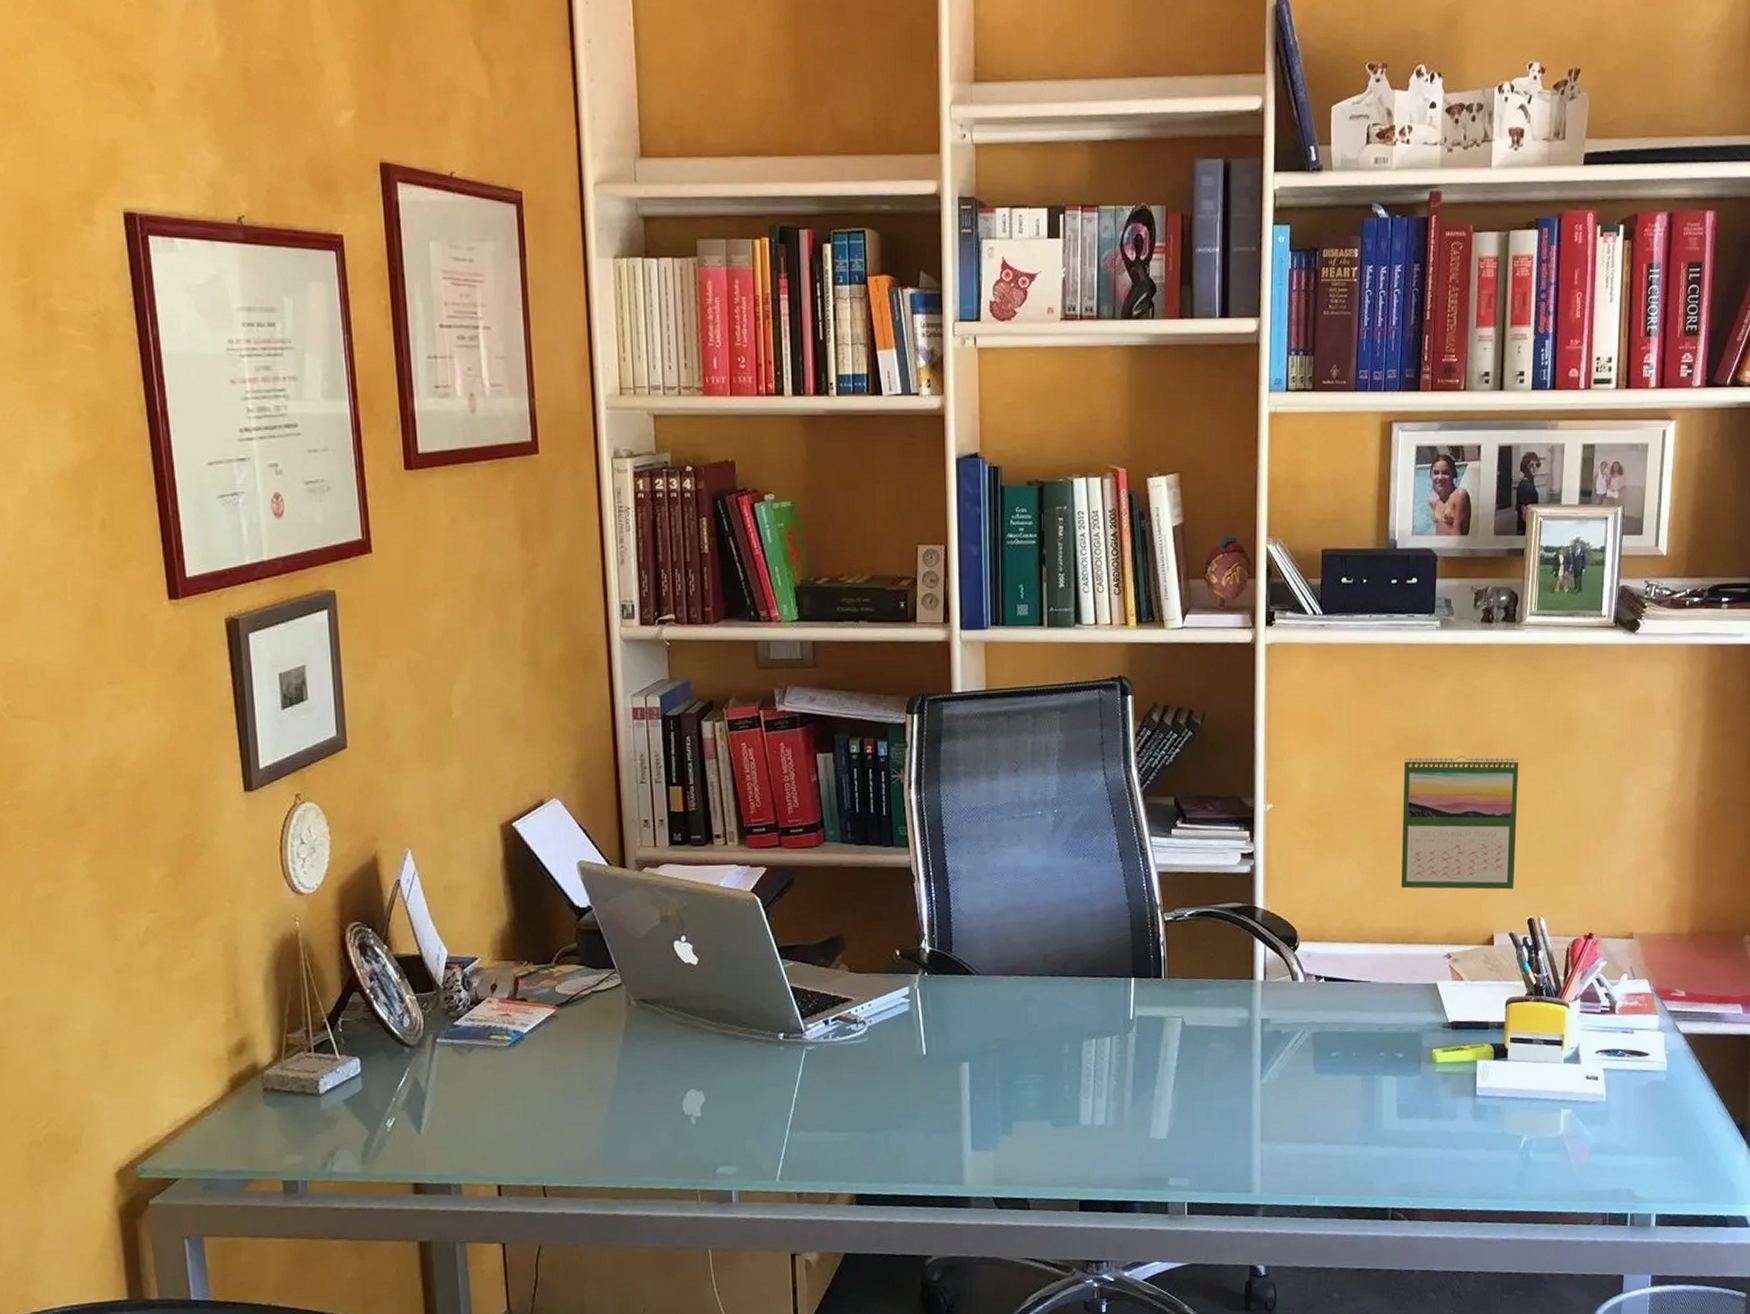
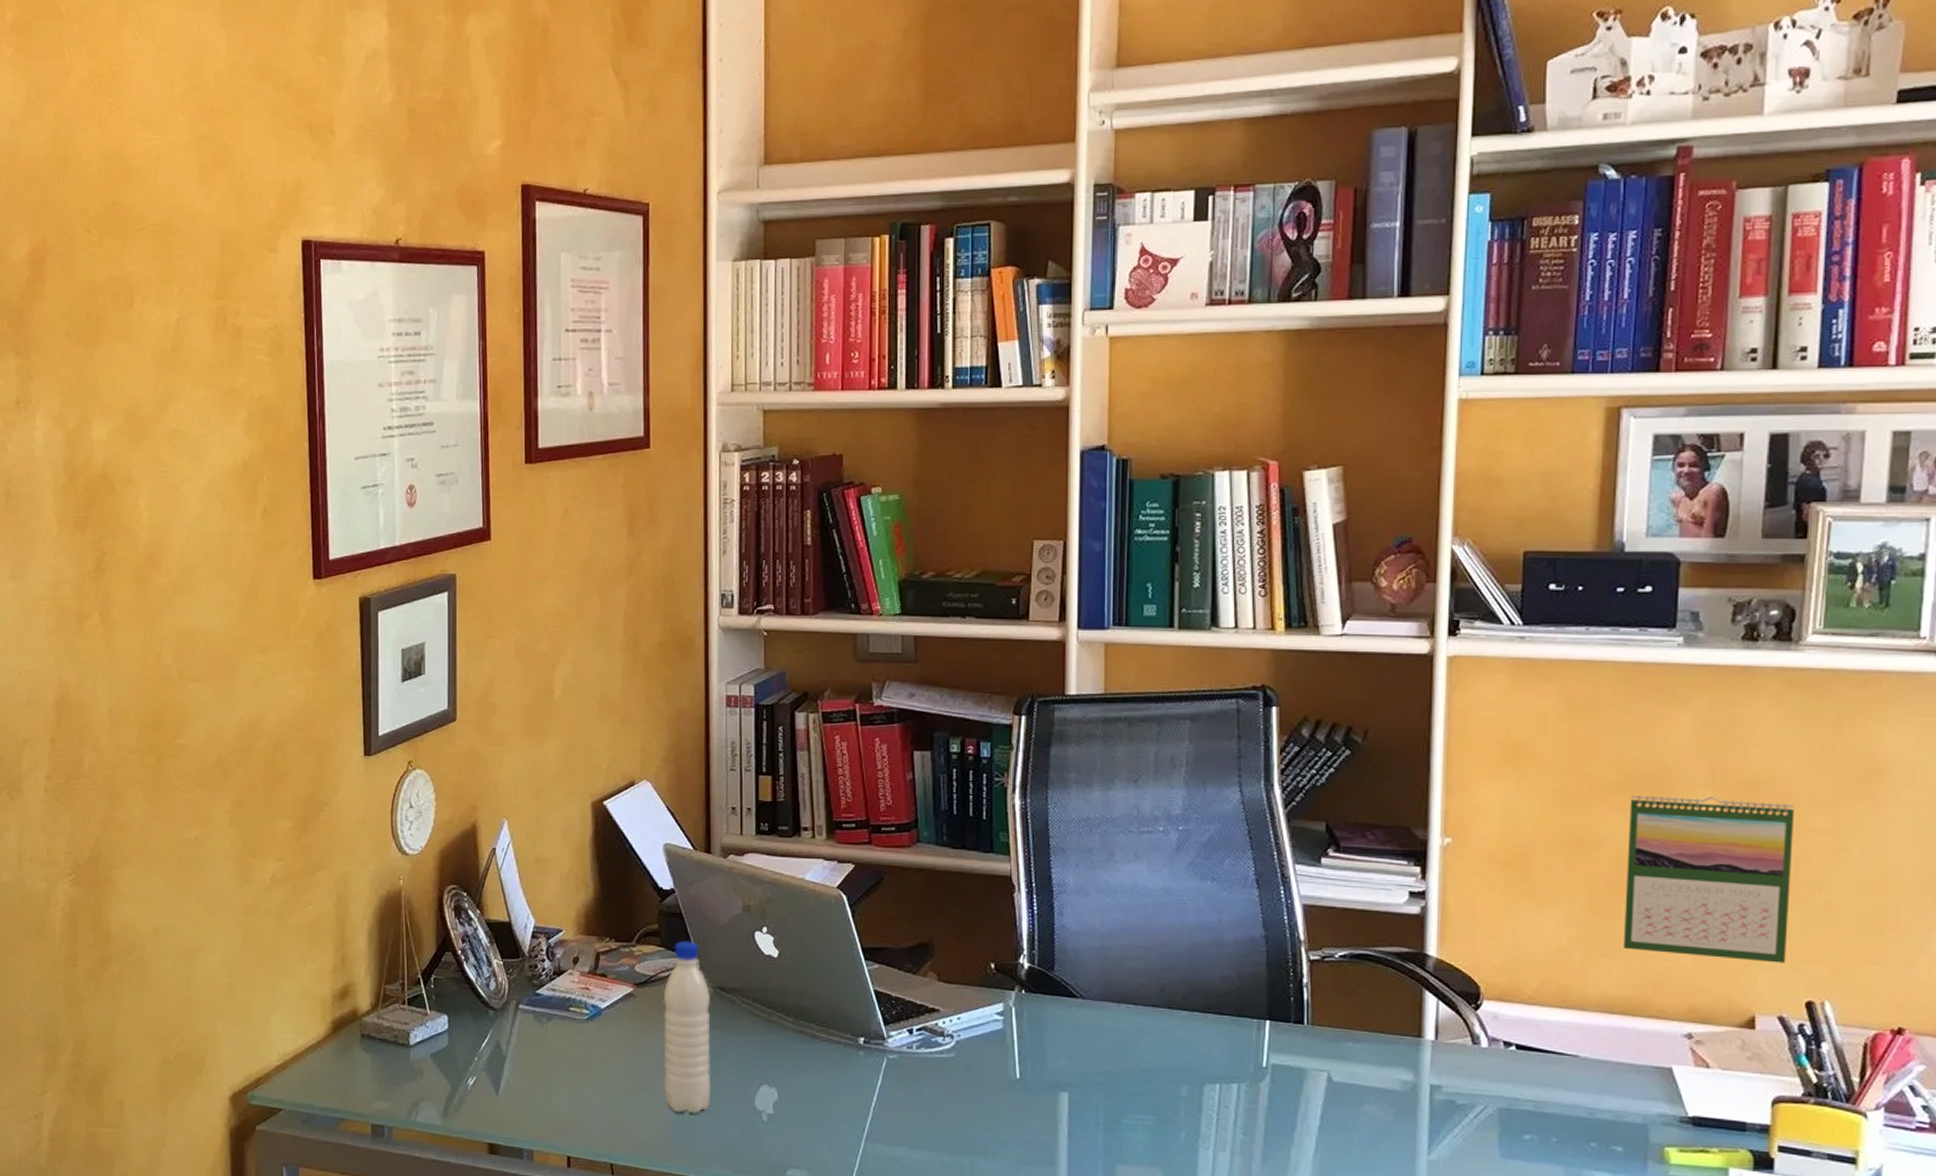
water bottle: none [585,956,640,1128] -> present [663,940,712,1114]

